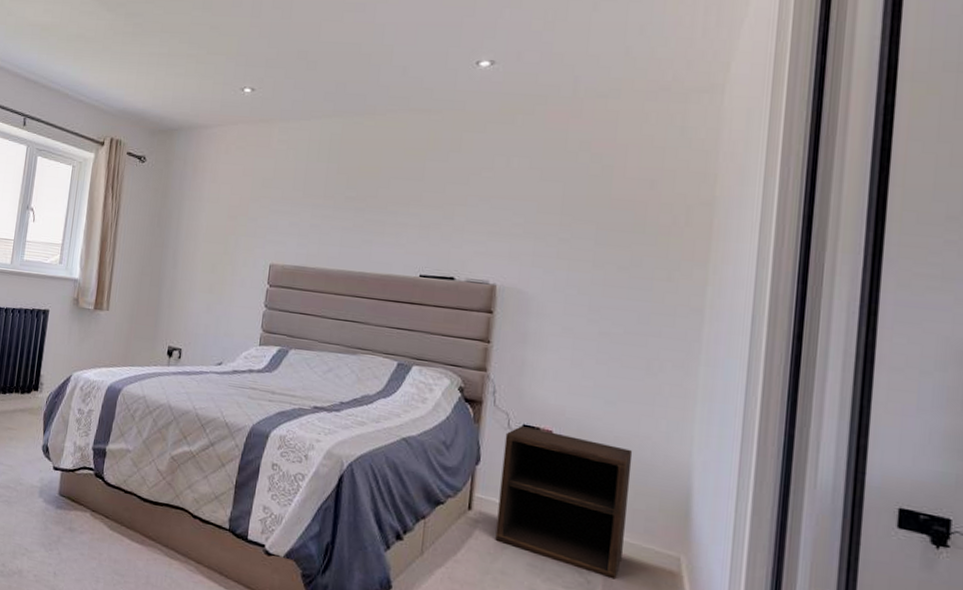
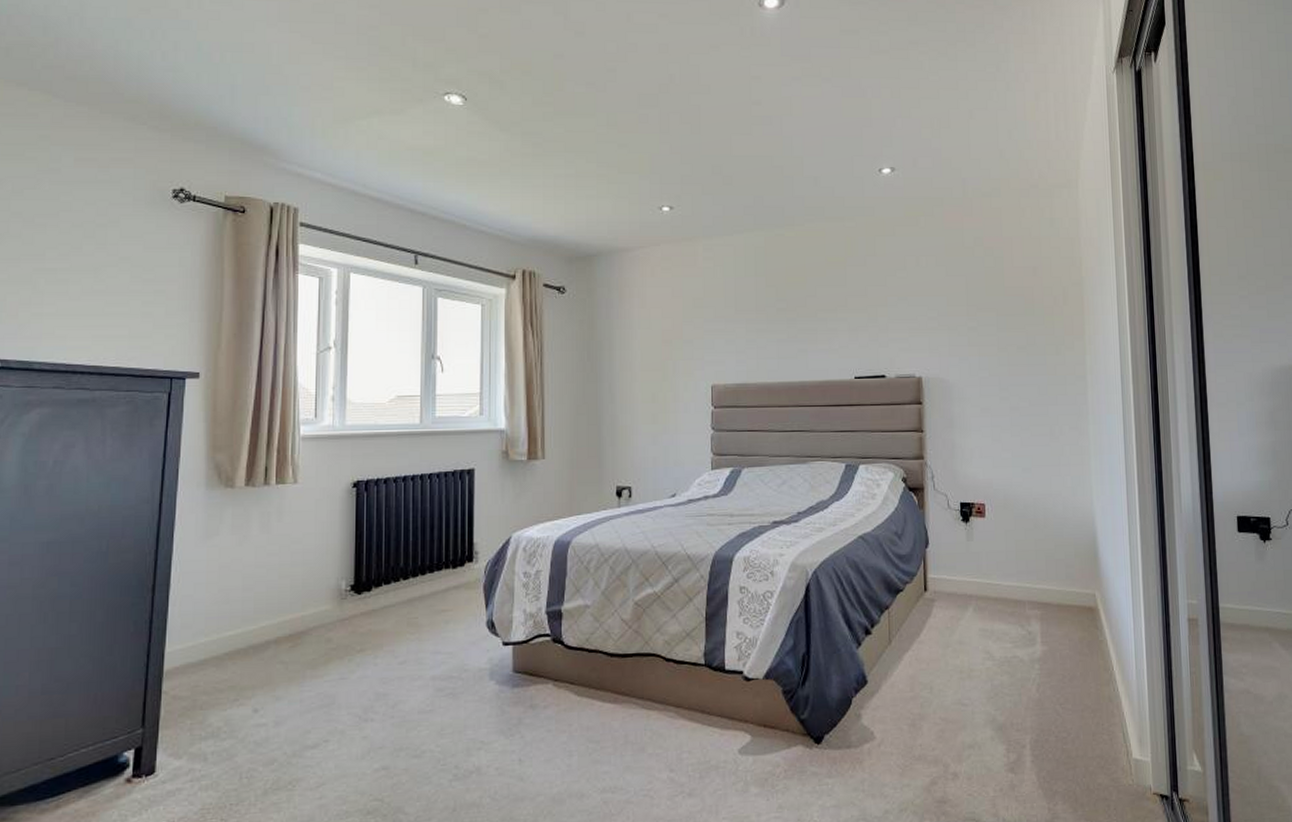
nightstand: present [495,426,633,580] -> none [947,504,1052,626]

